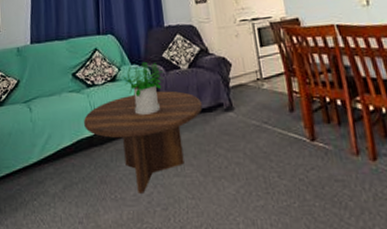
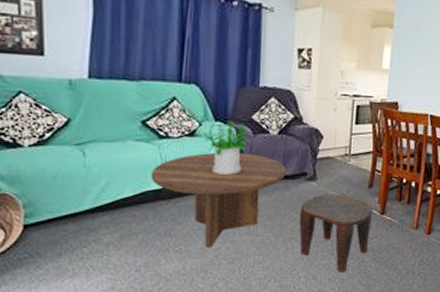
stool: none [223,122,308,215] -> present [299,194,373,272]

